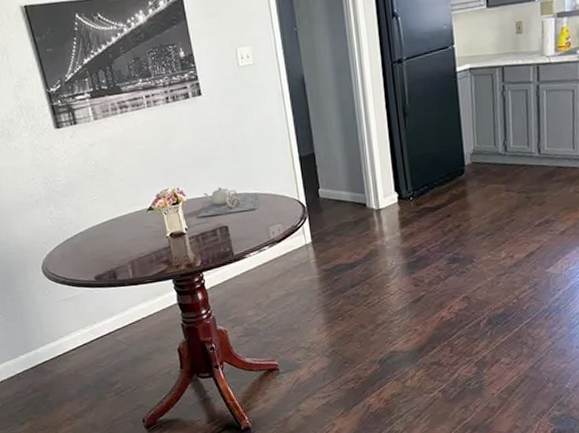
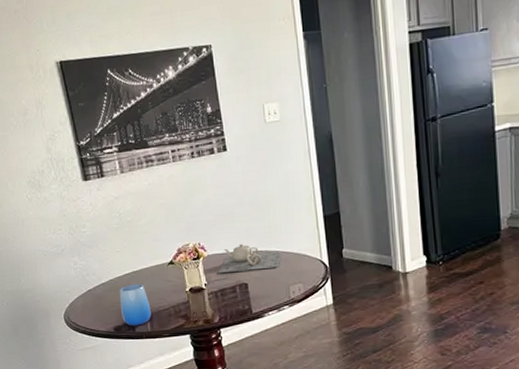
cup: none [98,231,133,274] -> present [119,284,151,326]

